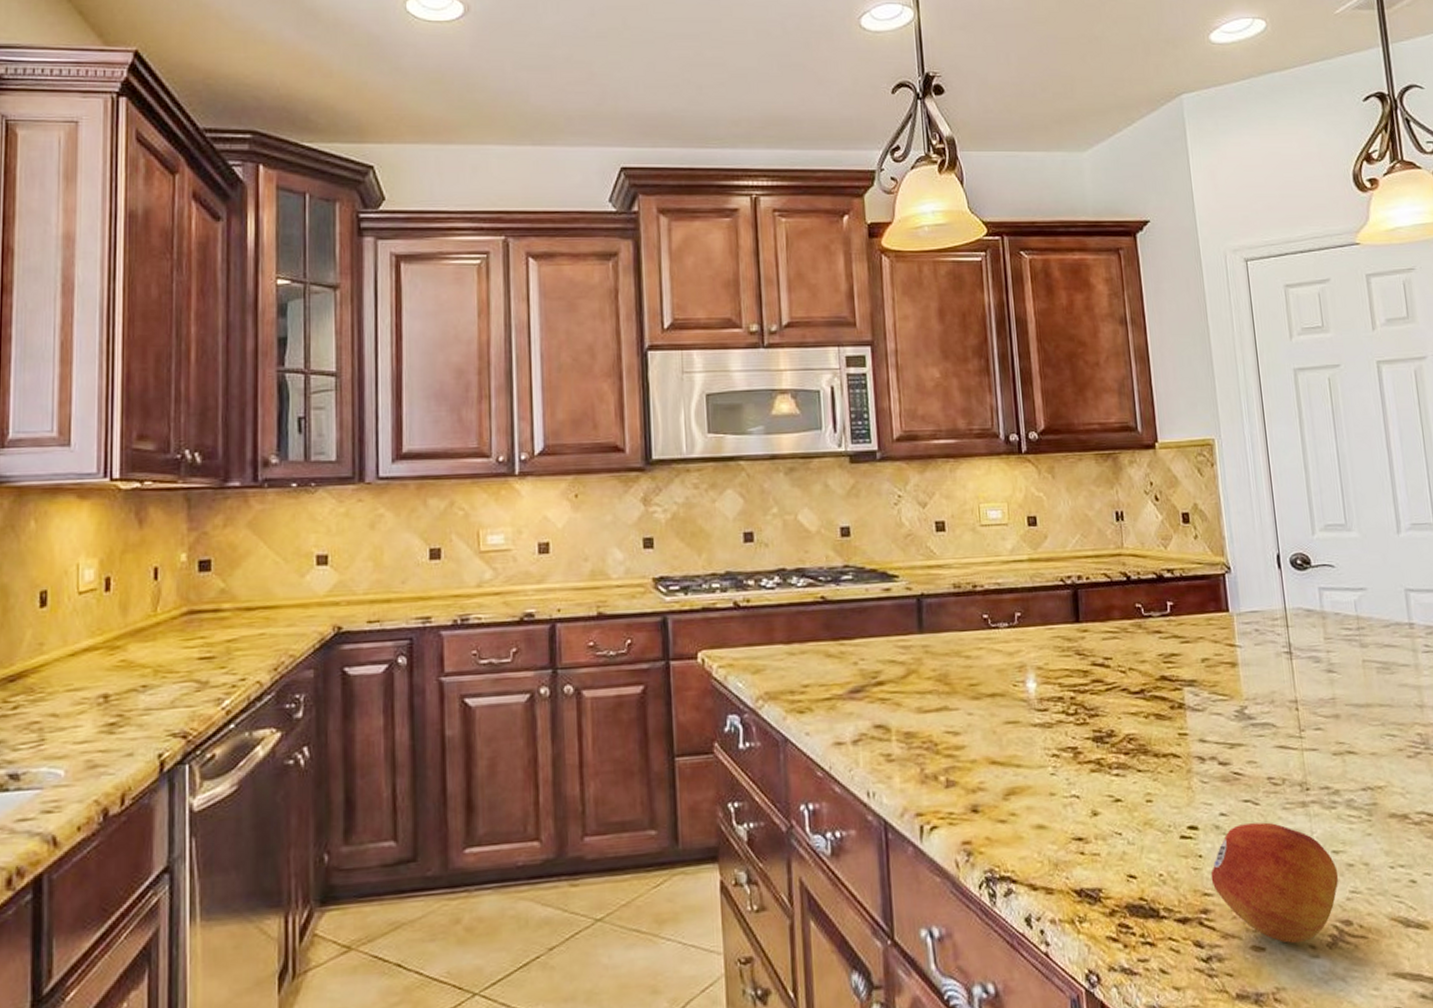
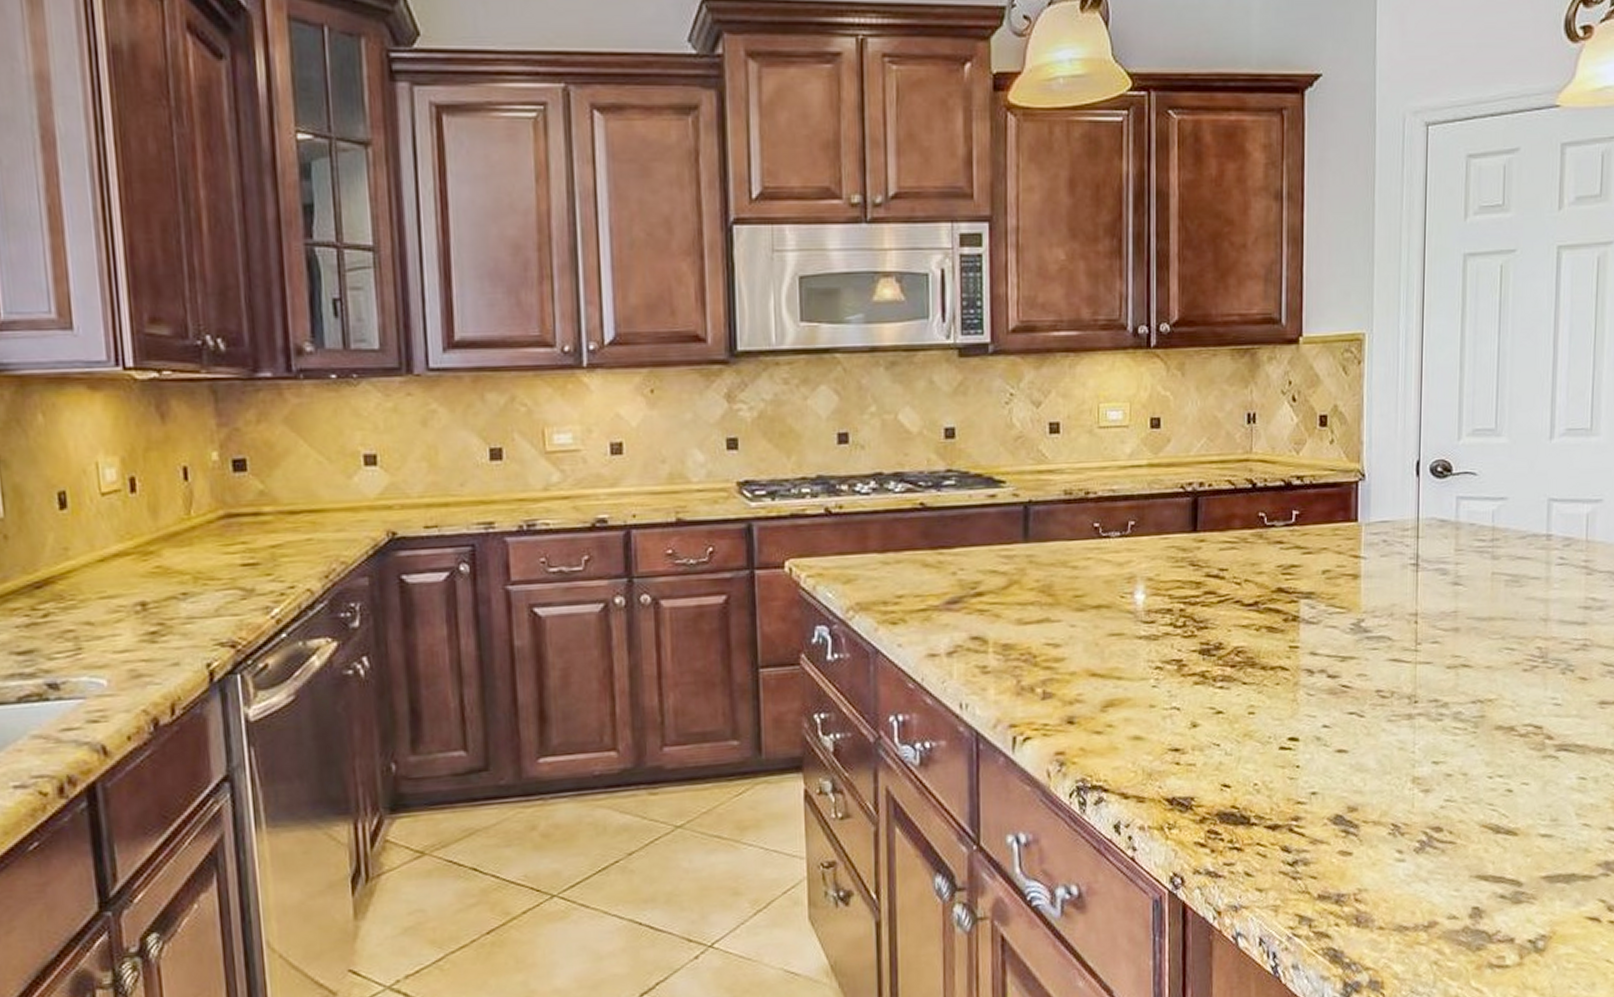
fruit: present [1210,822,1339,944] -> none [1306,734,1435,849]

